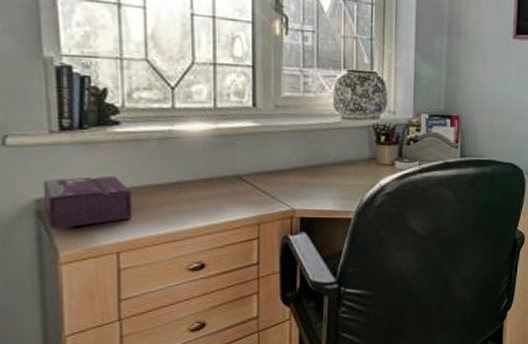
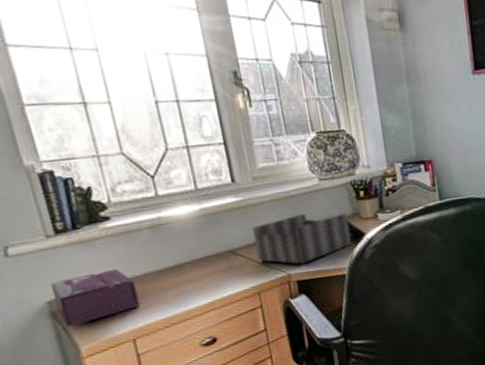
desk organizer: none [264,149,382,201] -> present [252,213,369,265]

